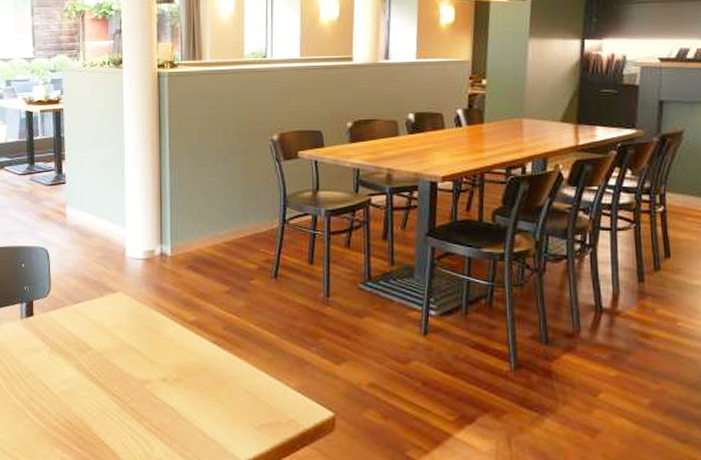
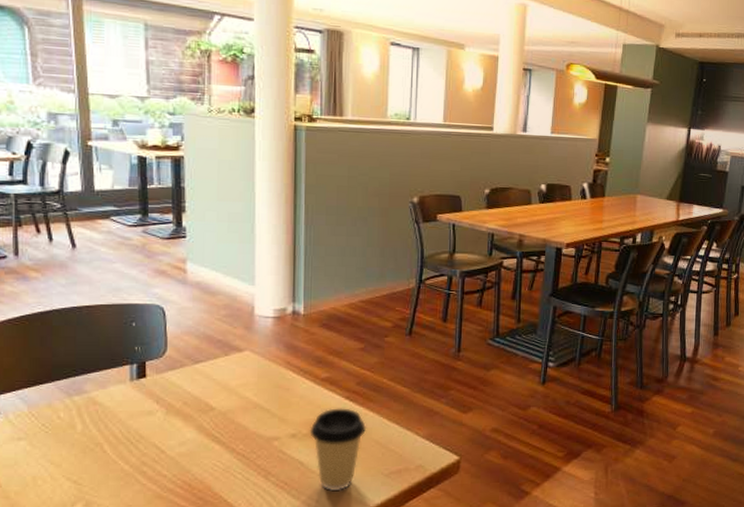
coffee cup: none [179,353,236,441] -> present [310,408,367,492]

